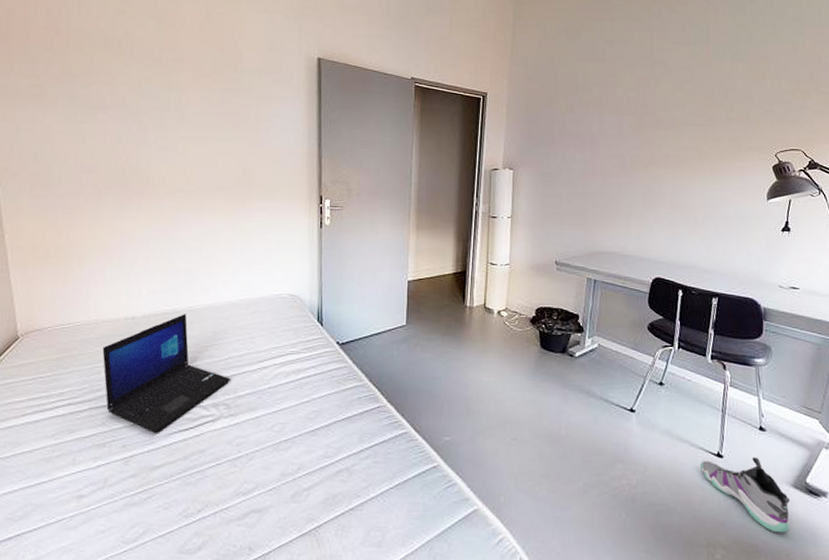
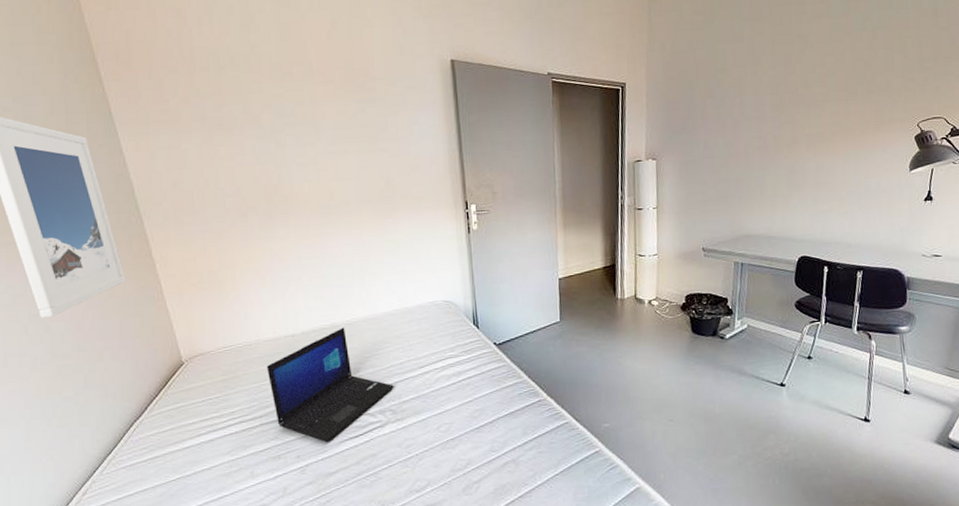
sneaker: present [700,457,790,533] -> none [849,418,934,486]

